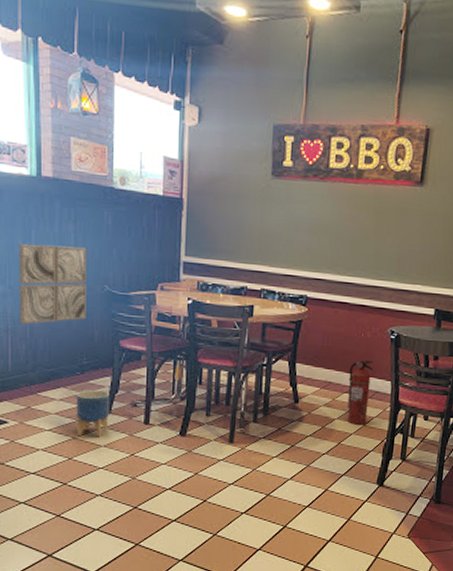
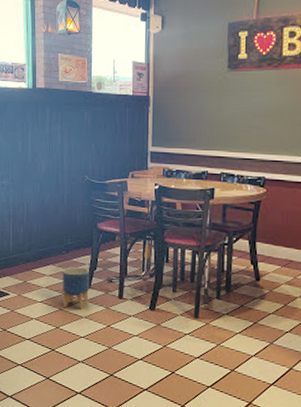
wall art: present [19,244,87,325] -> none [19,144,71,211]

